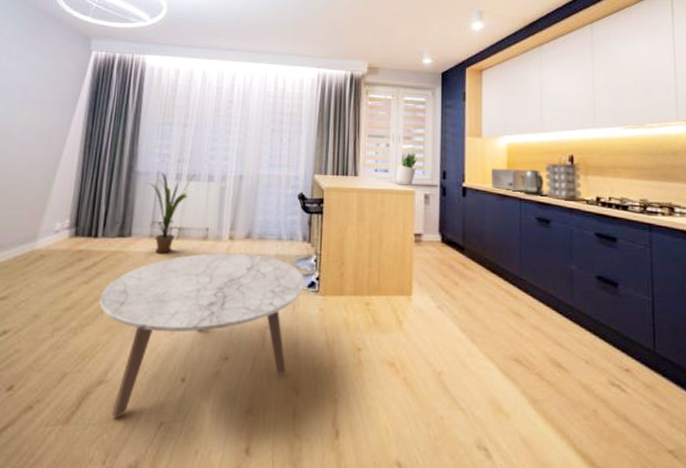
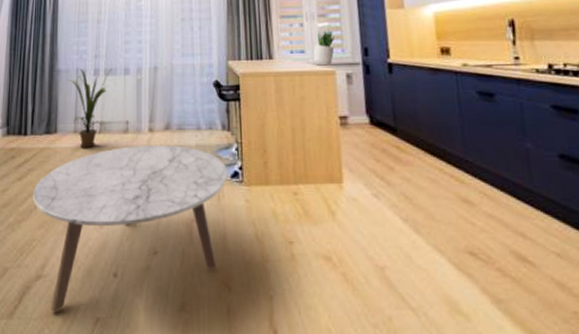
toaster: present [492,168,528,193] -> none [419,39,461,66]
kettle: present [523,169,544,197] -> none [456,38,483,69]
spice rack: present [544,157,582,201] -> none [481,22,531,71]

